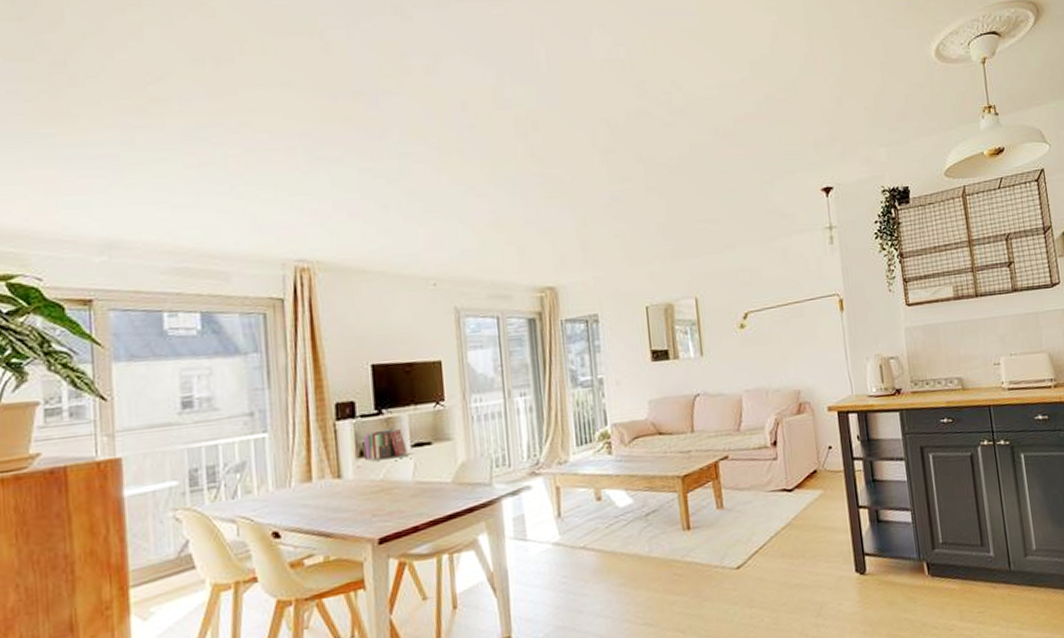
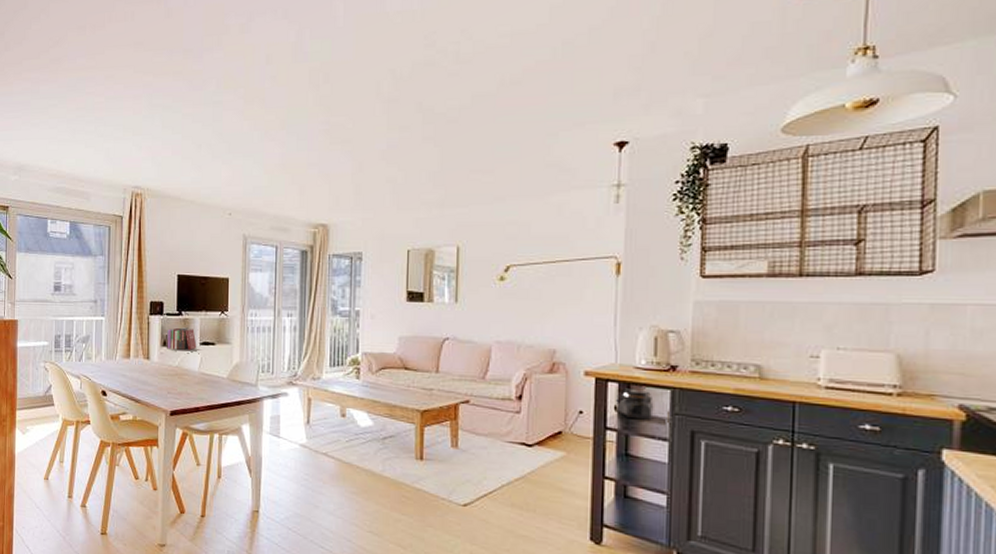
jar: none [857,415,889,446] -> present [617,388,654,420]

